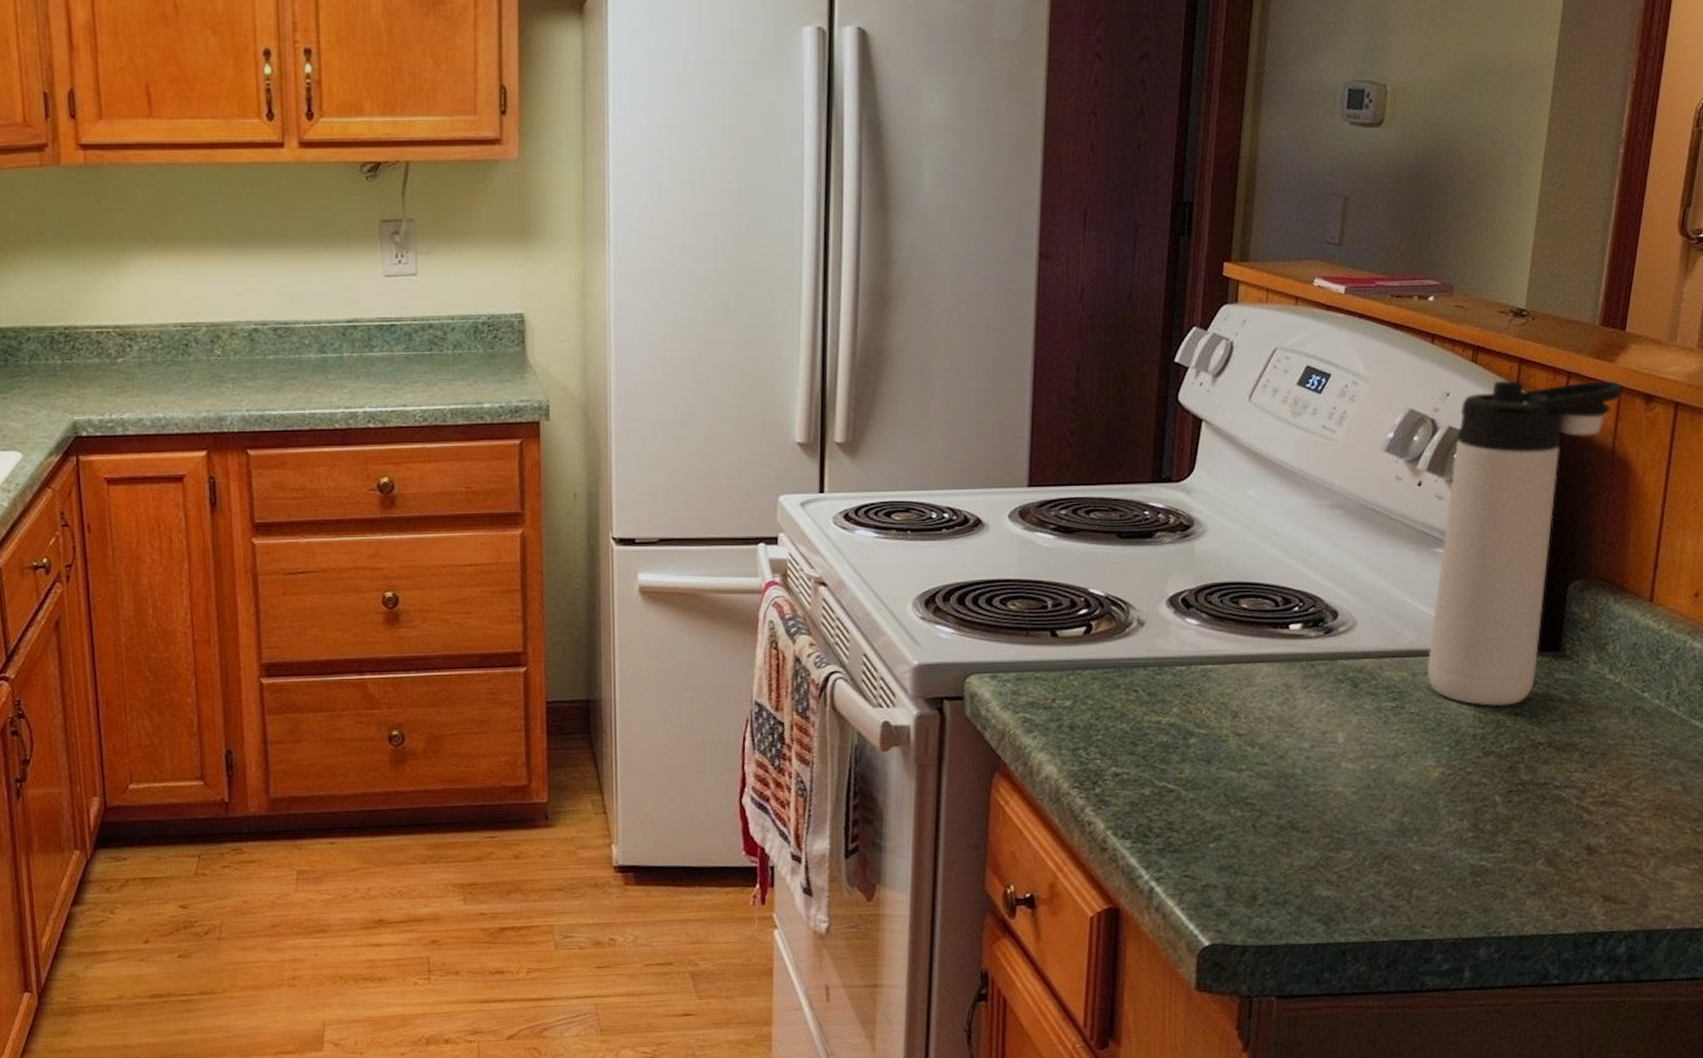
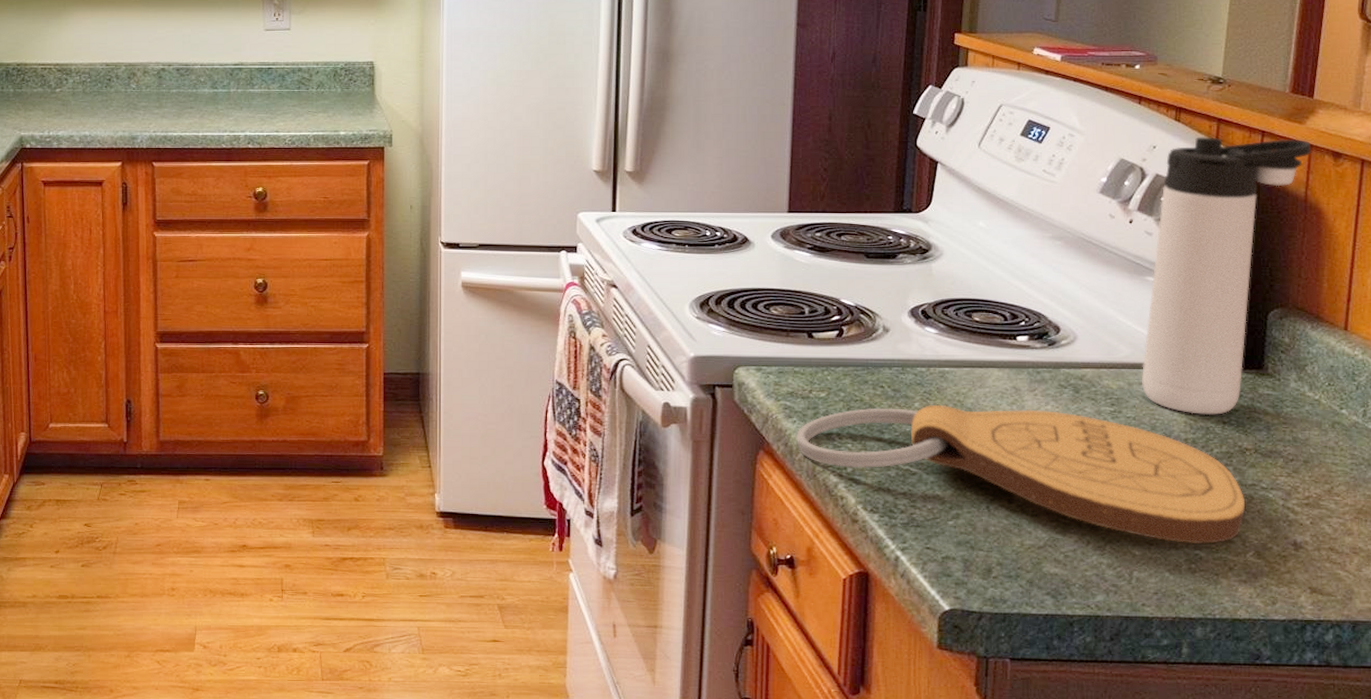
cutting board: none [1036,709,1537,854] -> present [795,404,1246,544]

